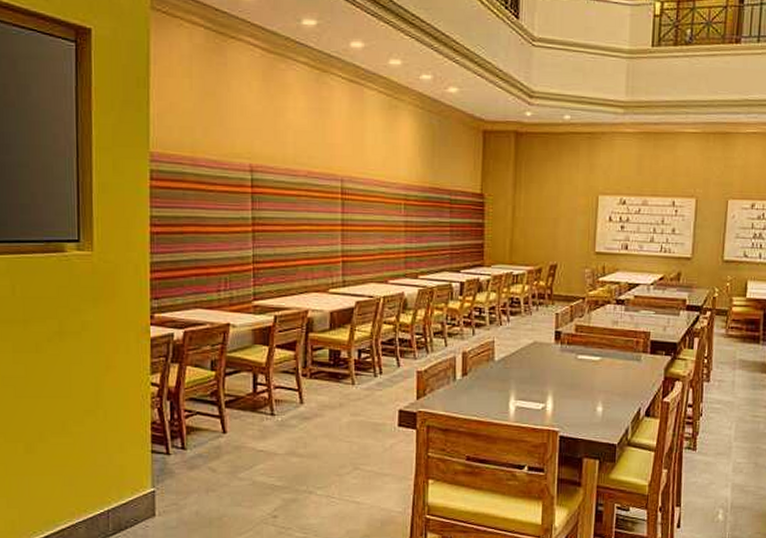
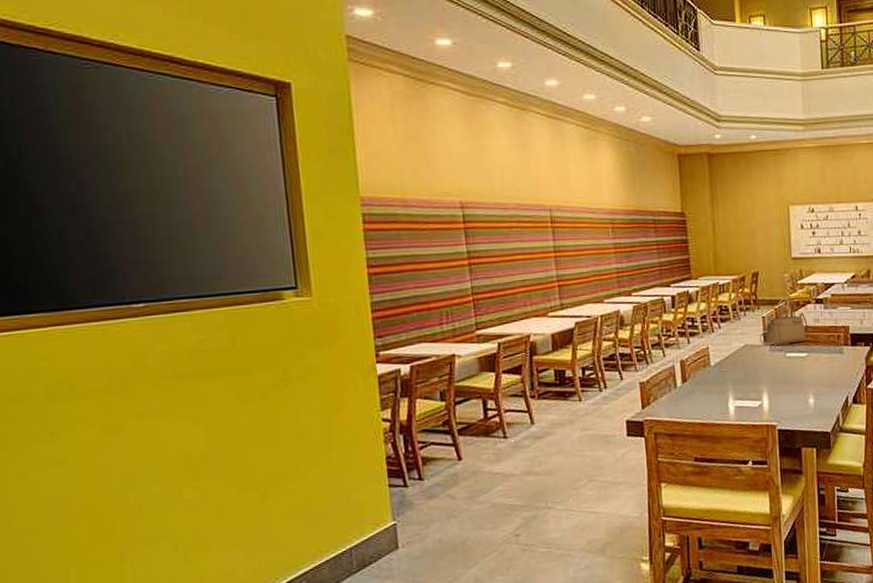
handbag: none [550,295,605,346] -> present [759,297,808,346]

